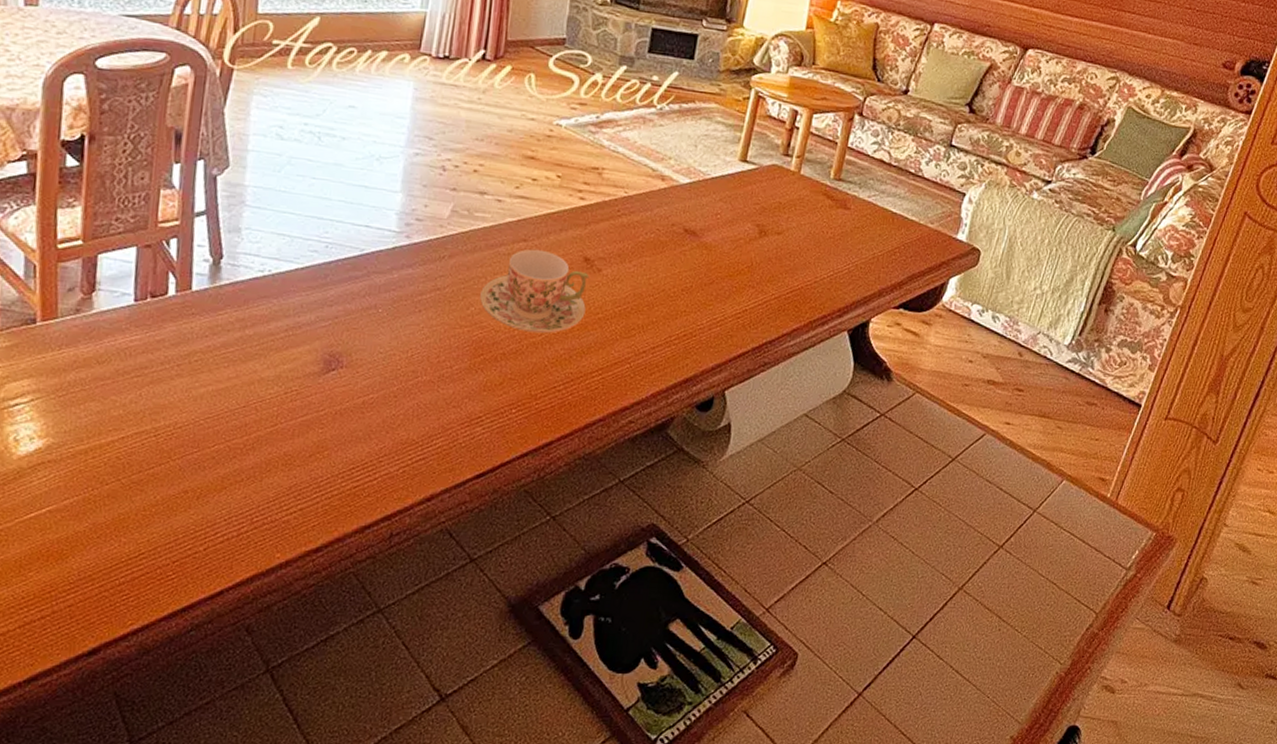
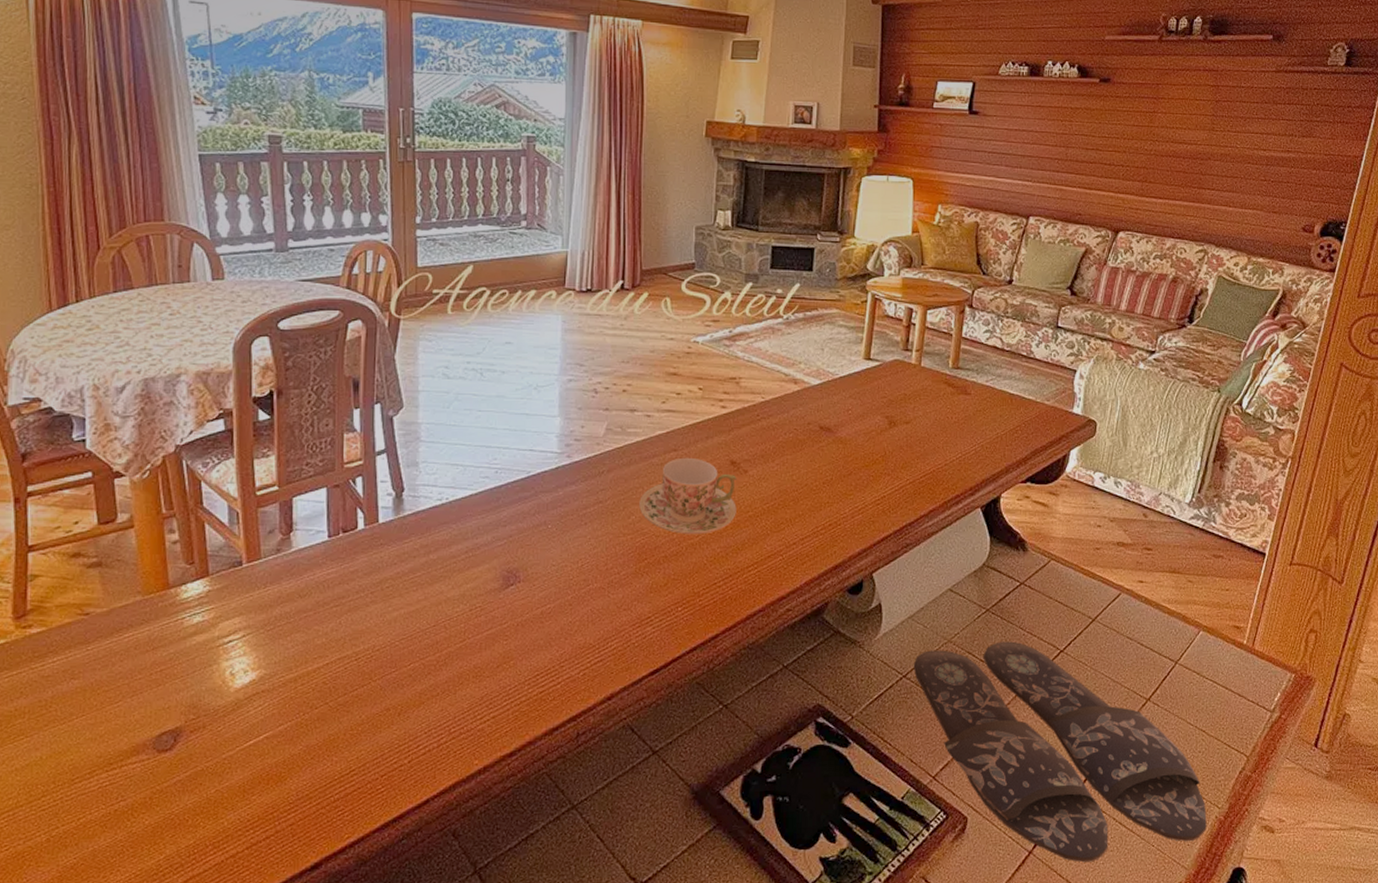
slippers: none [757,474,1048,709] -> present [913,641,1207,863]

